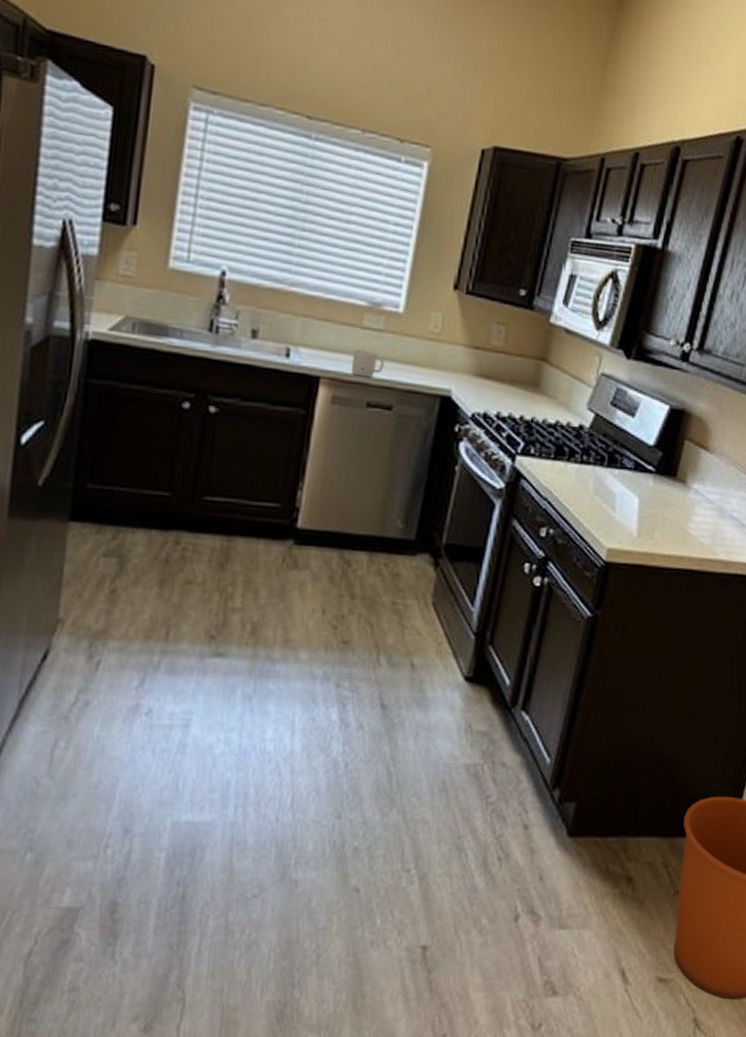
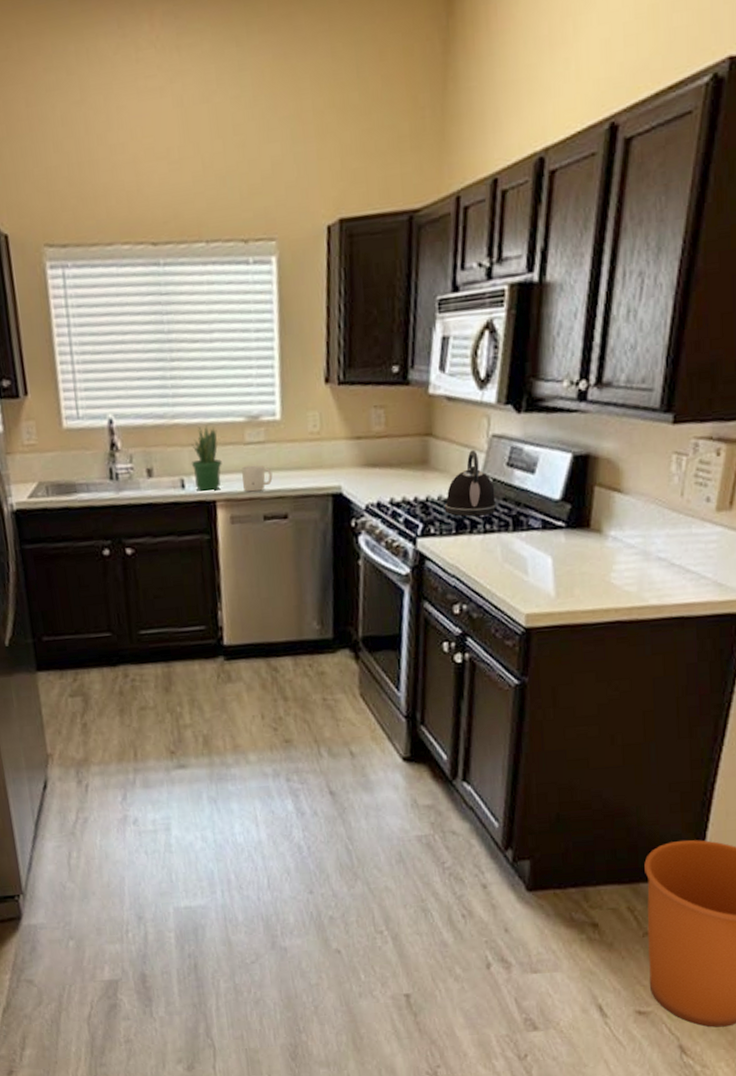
planter: none [301,300,336,367] -> present [191,426,222,492]
kettle: none [548,383,597,447] -> present [445,449,496,517]

